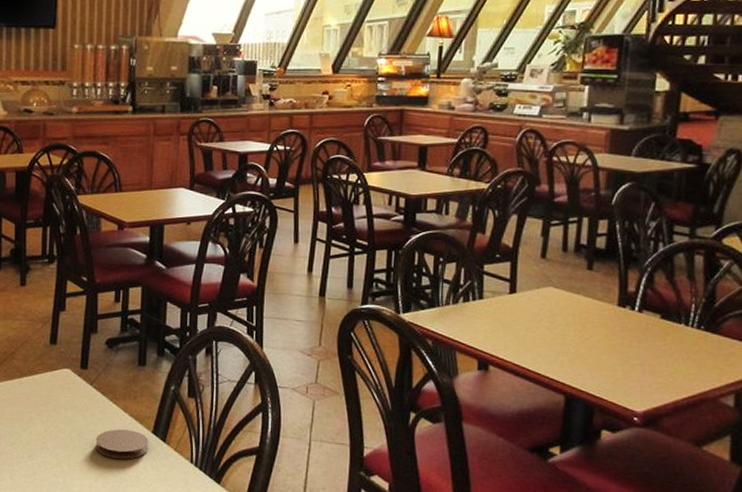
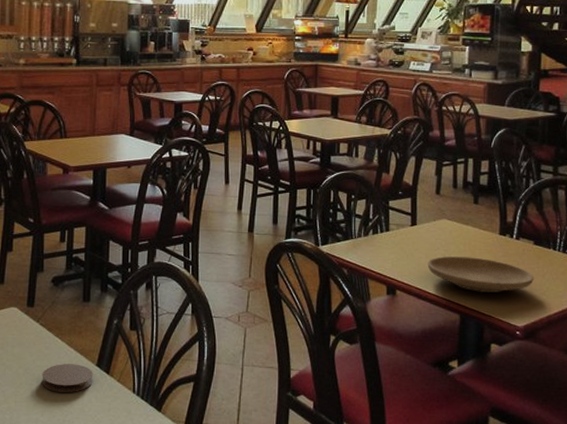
plate: none [527,329,659,372] -> present [427,256,534,293]

